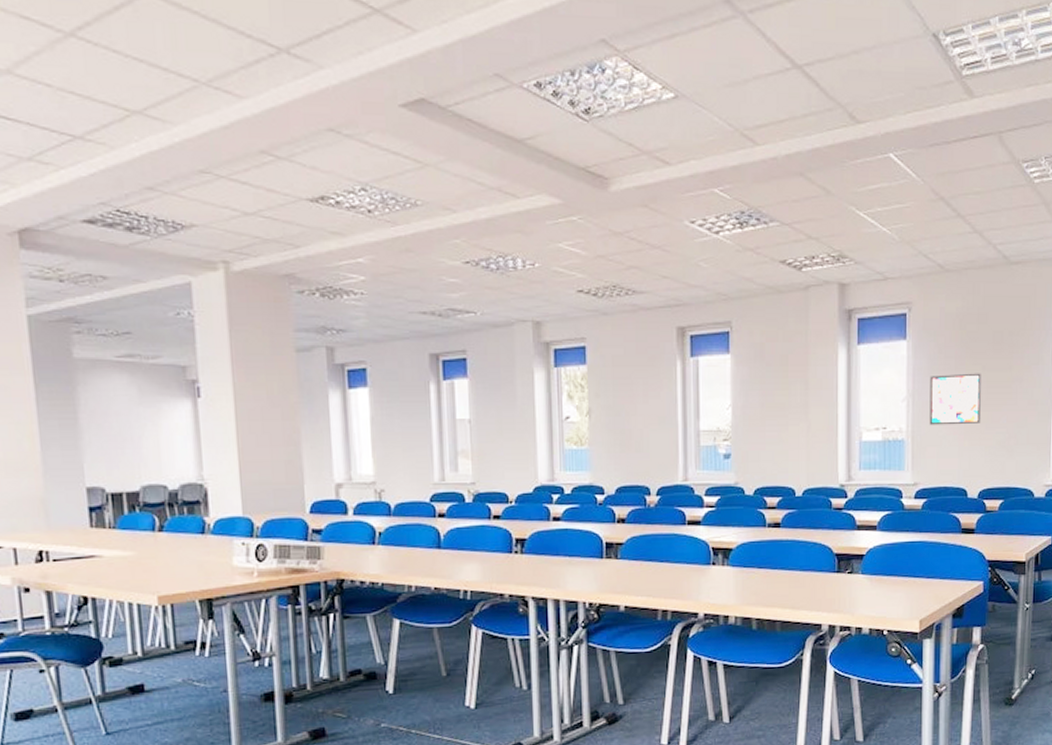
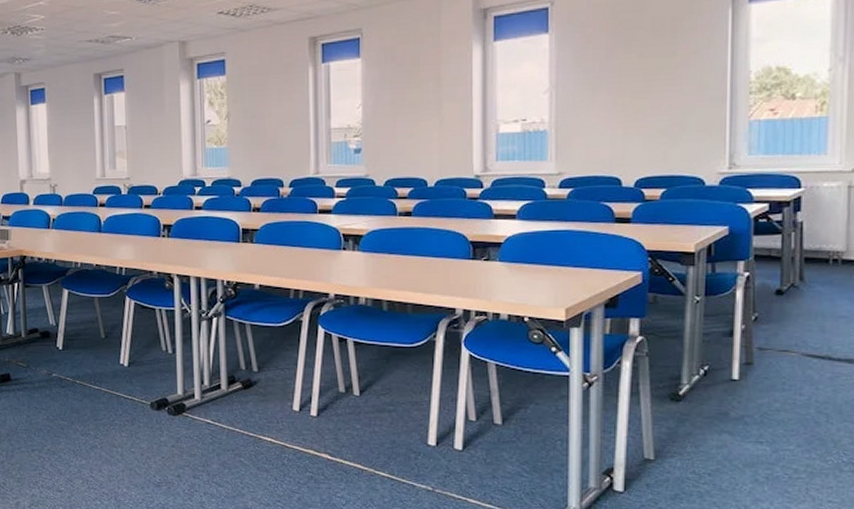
wall art: present [929,373,982,426] -> none [576,61,638,116]

